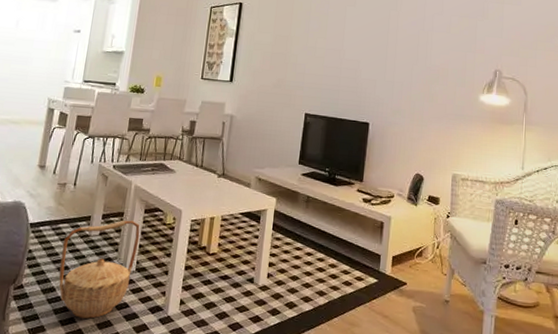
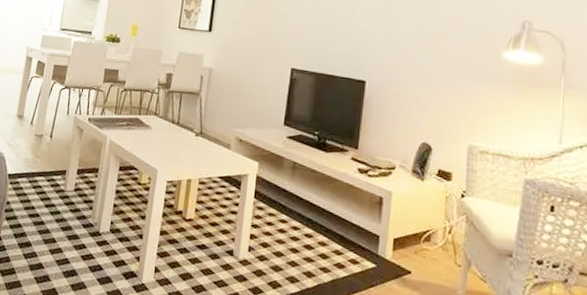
basket: present [58,220,140,319] -> none [34,176,115,279]

